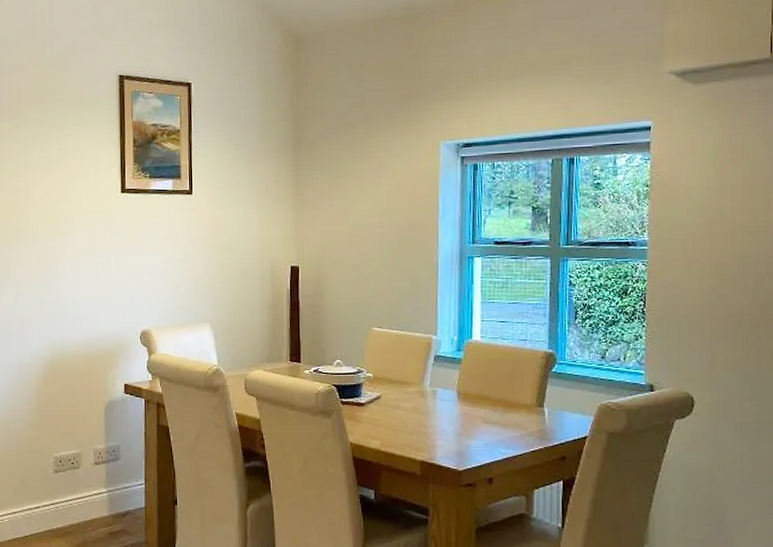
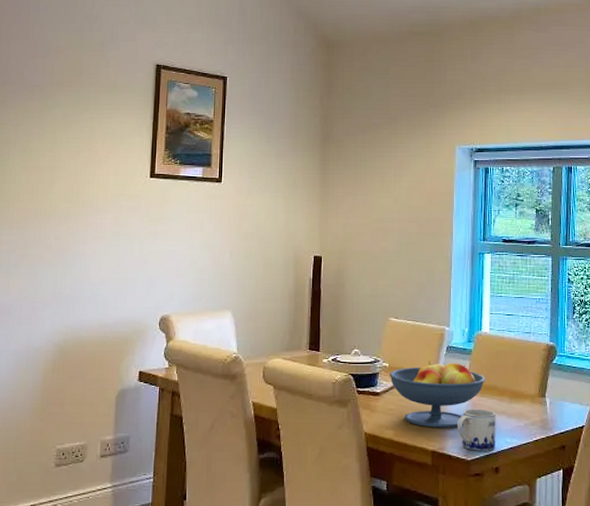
fruit bowl: none [374,370,477,438] -> present [389,360,485,428]
mug: none [447,419,490,462] -> present [457,409,496,451]

